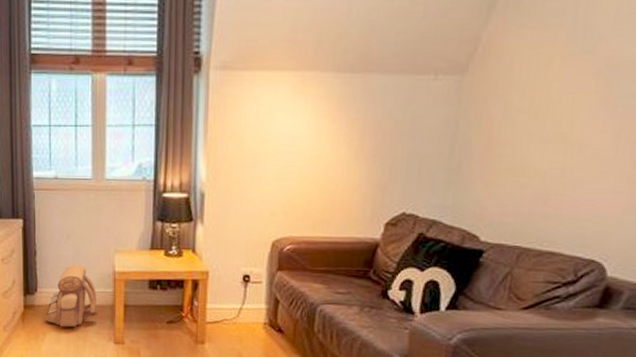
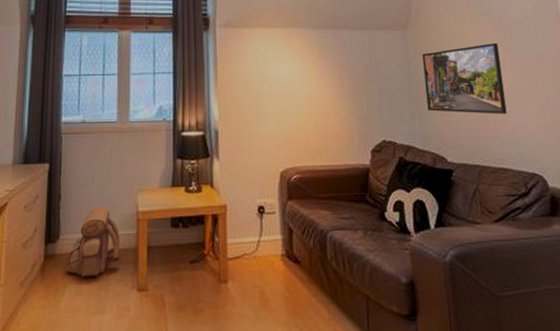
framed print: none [469,94,594,188] -> present [422,43,507,114]

